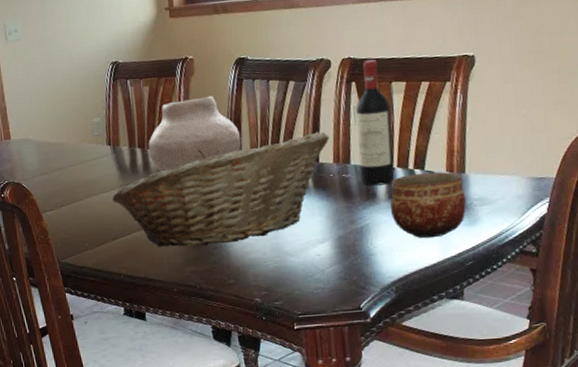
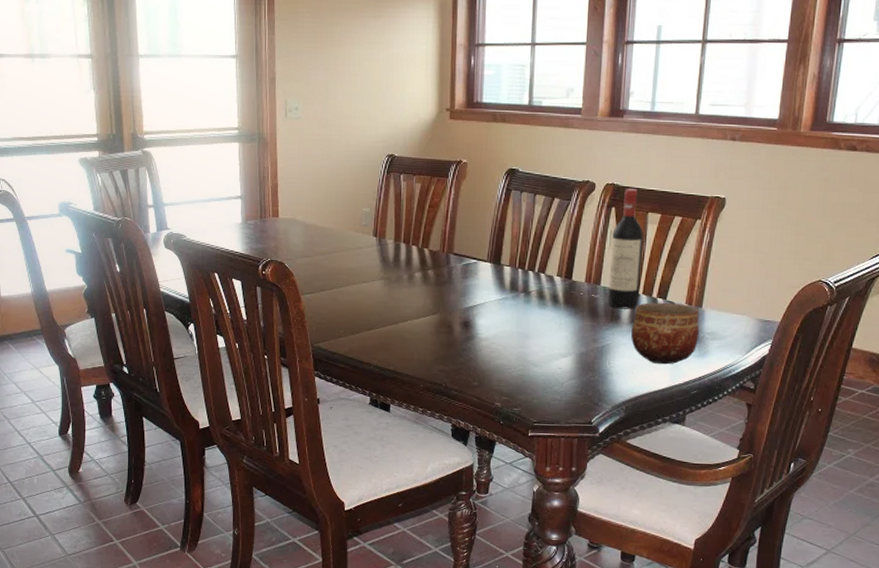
fruit basket: present [112,132,329,247] -> none [372,250,584,347]
vase: present [148,96,242,172] -> none [412,201,503,270]

